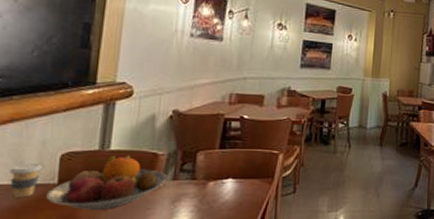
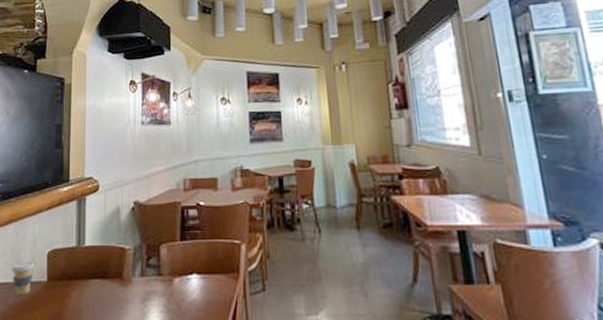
fruit bowl: present [46,154,168,211] -> none [39,250,136,310]

